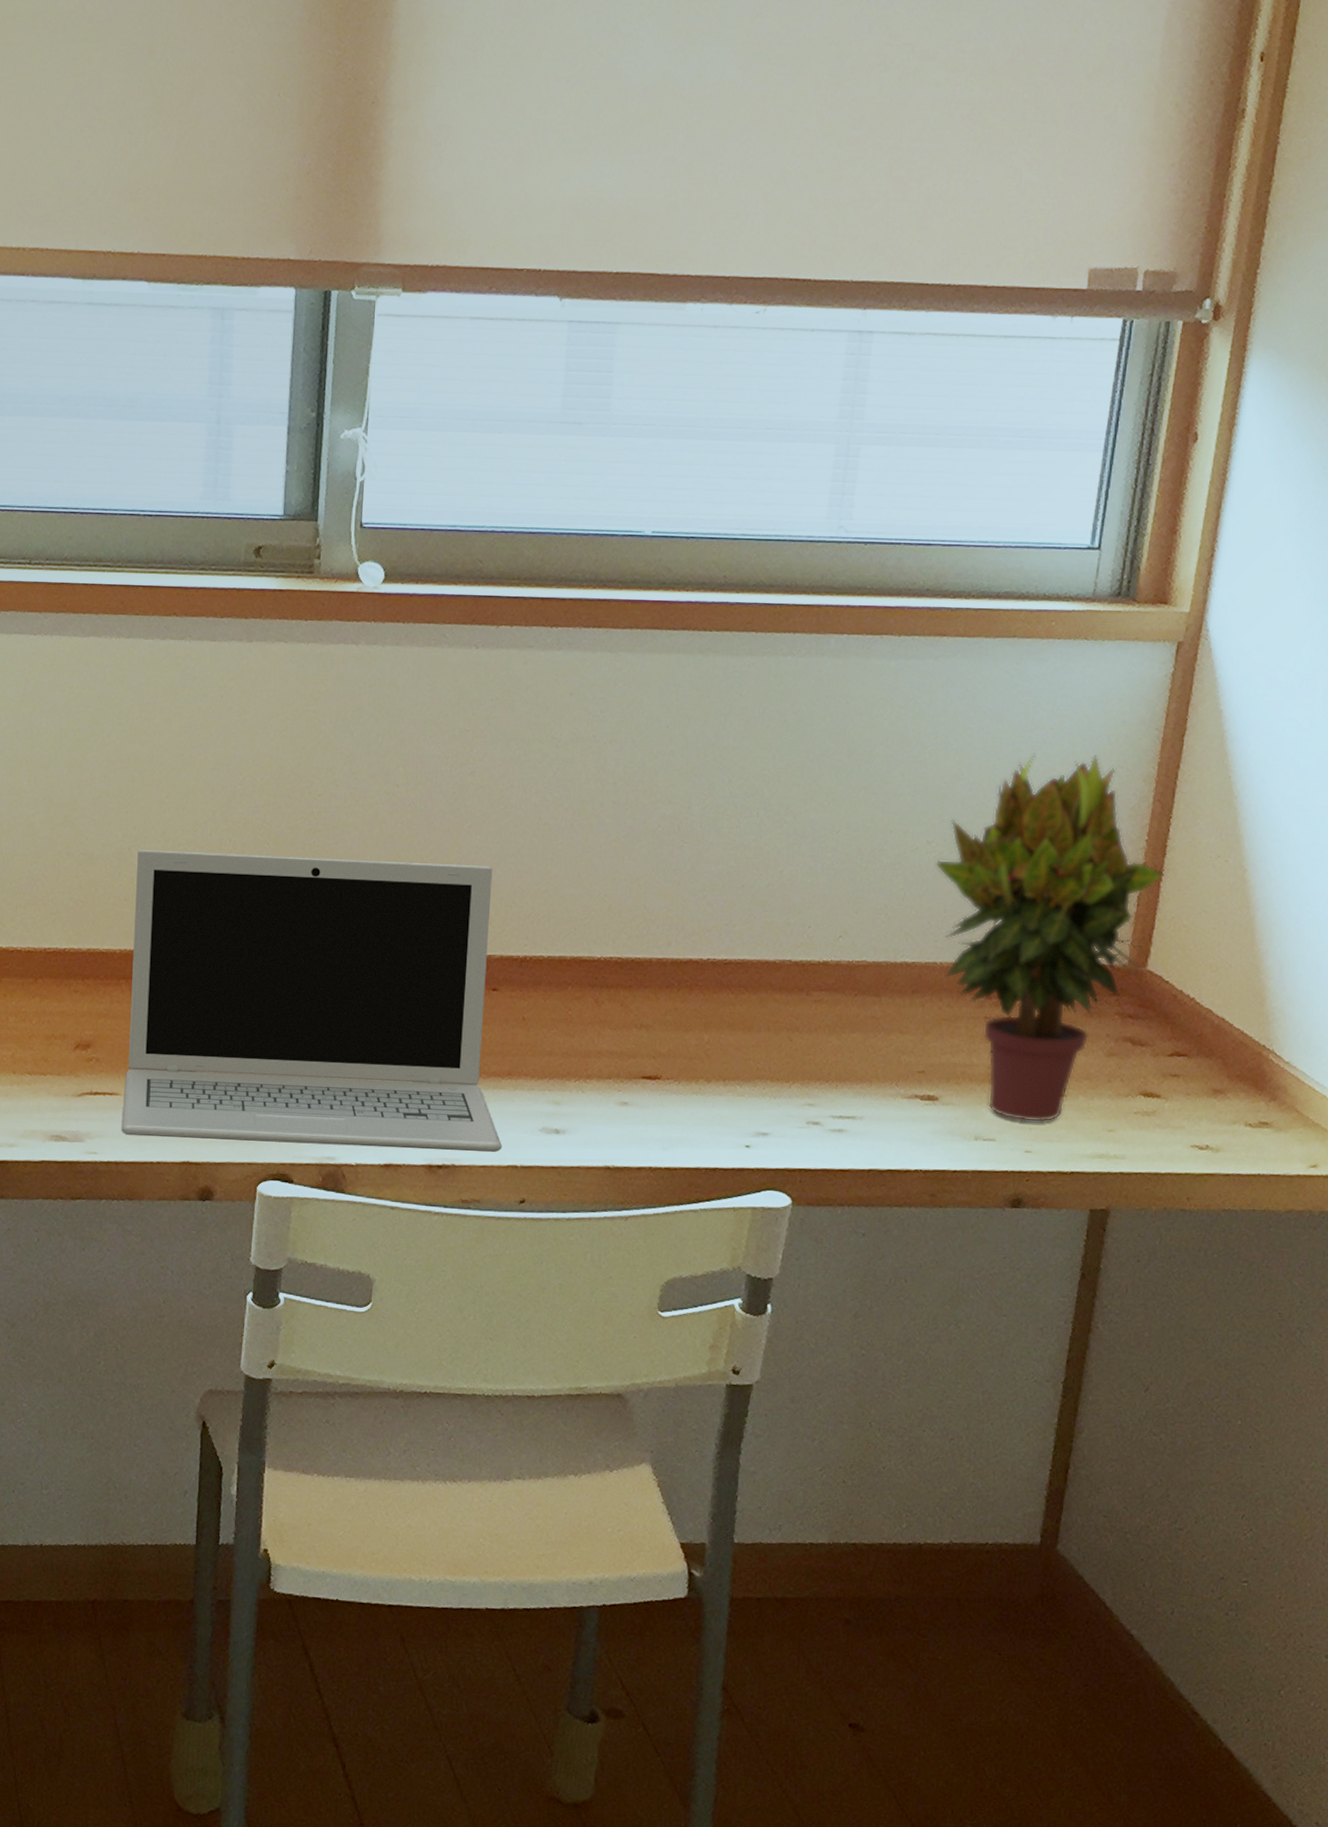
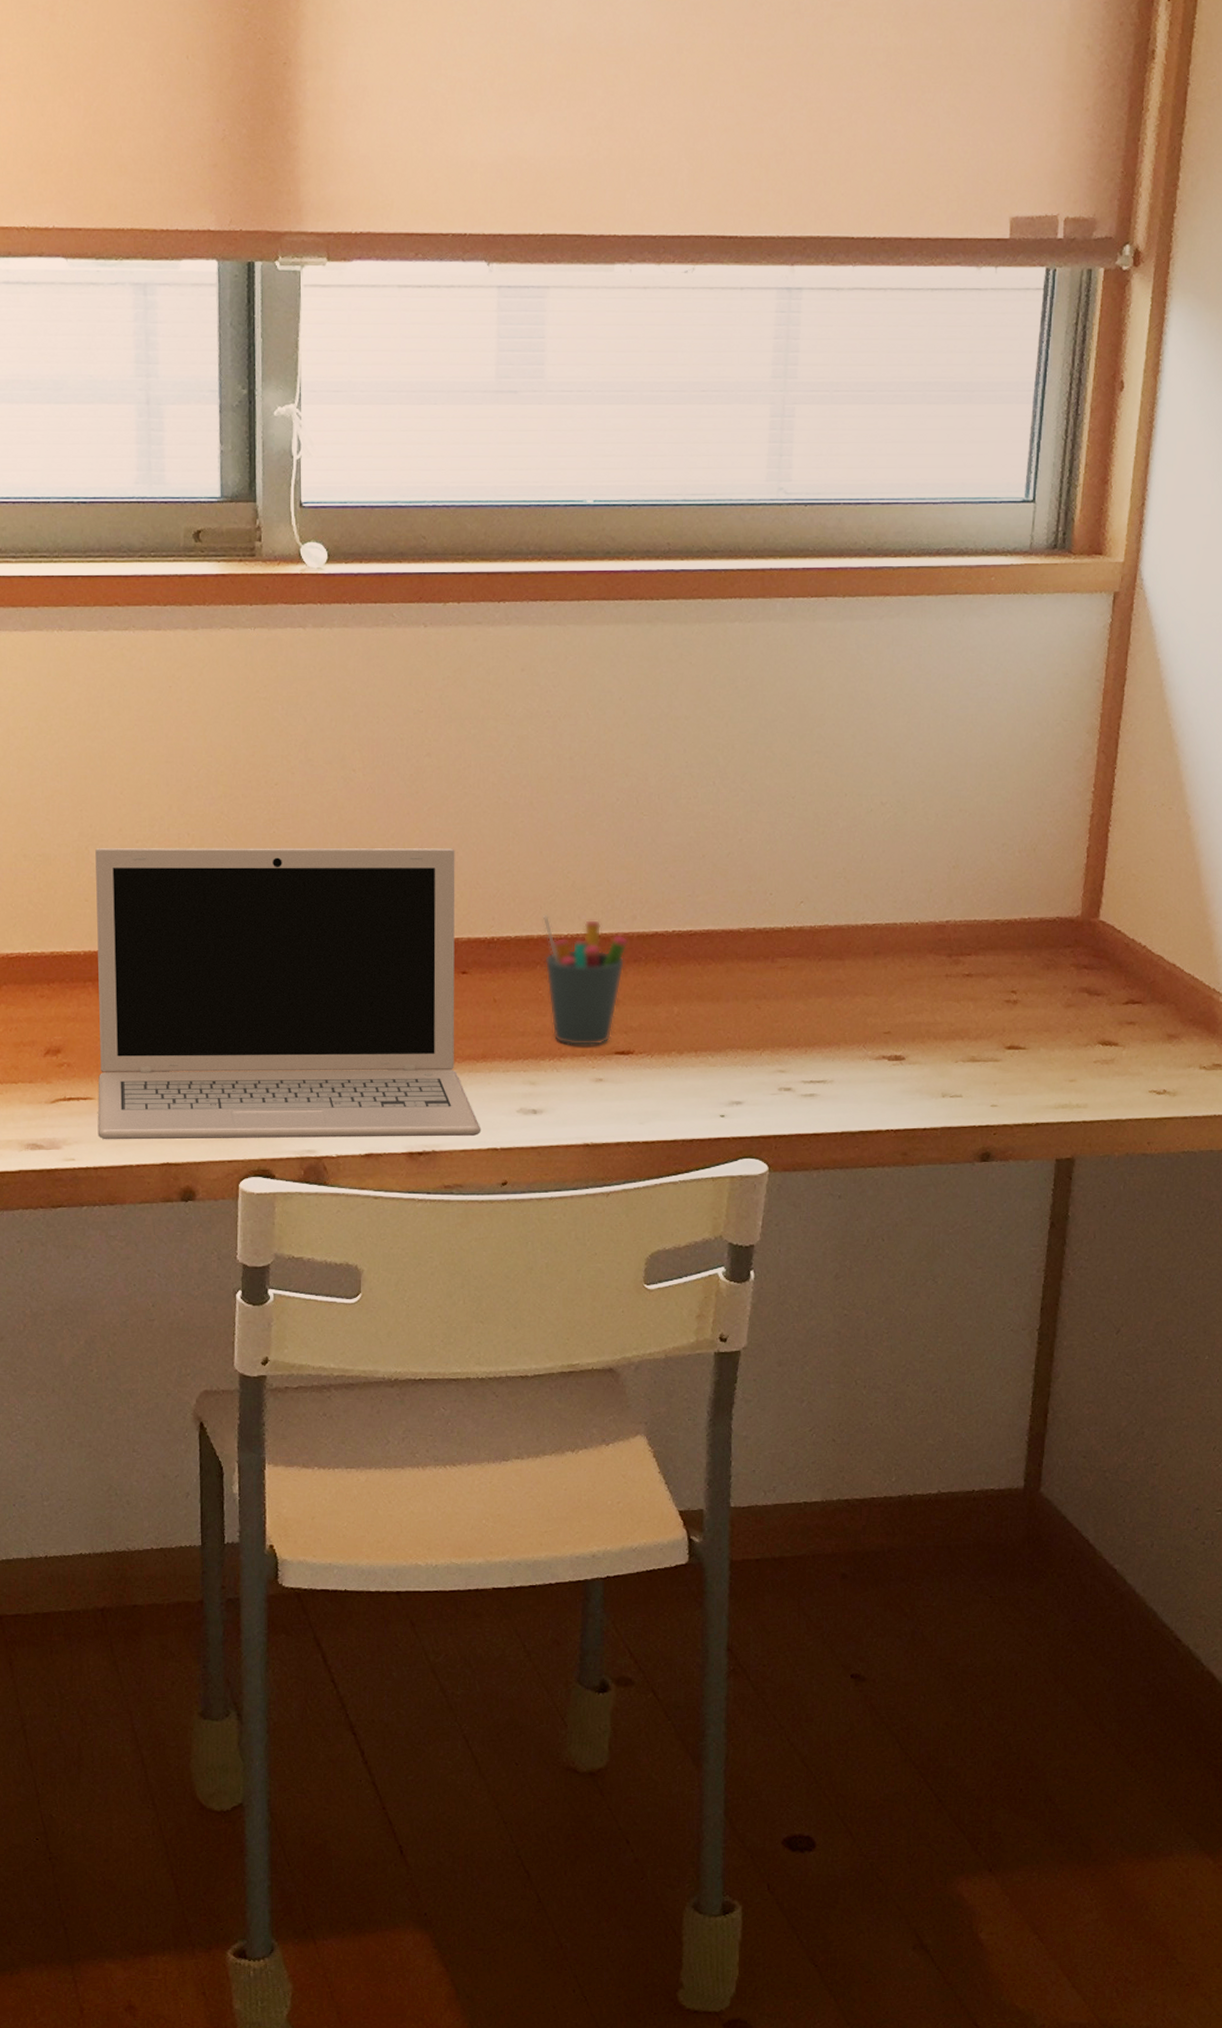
pen holder: none [576,936,662,1069] -> present [542,914,629,1046]
potted plant: present [935,753,1164,1123] -> none [891,709,1111,1077]

